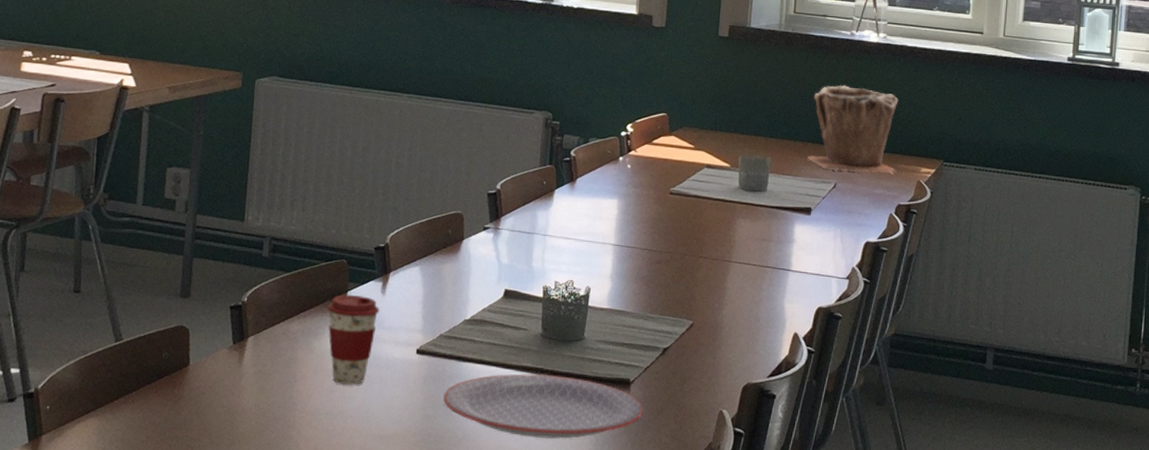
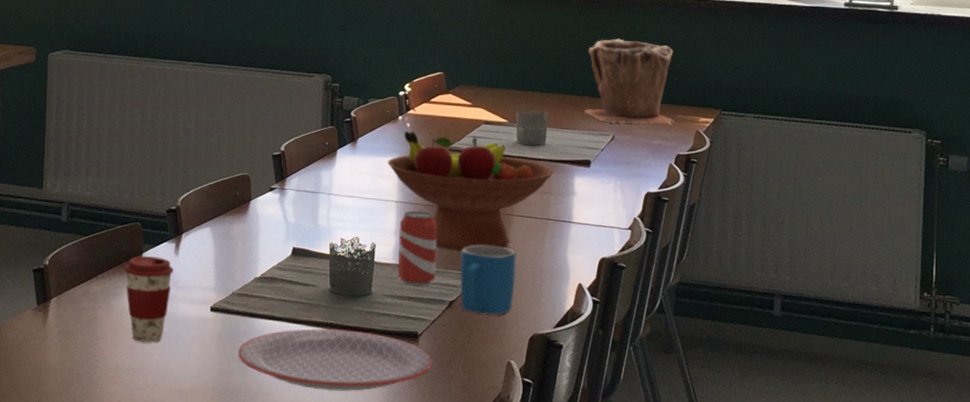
fruit bowl: none [605,172,775,297] -> present [387,131,555,251]
beverage can: none [612,254,654,331] -> present [398,210,437,285]
mug: none [675,291,732,363] -> present [460,244,516,315]

